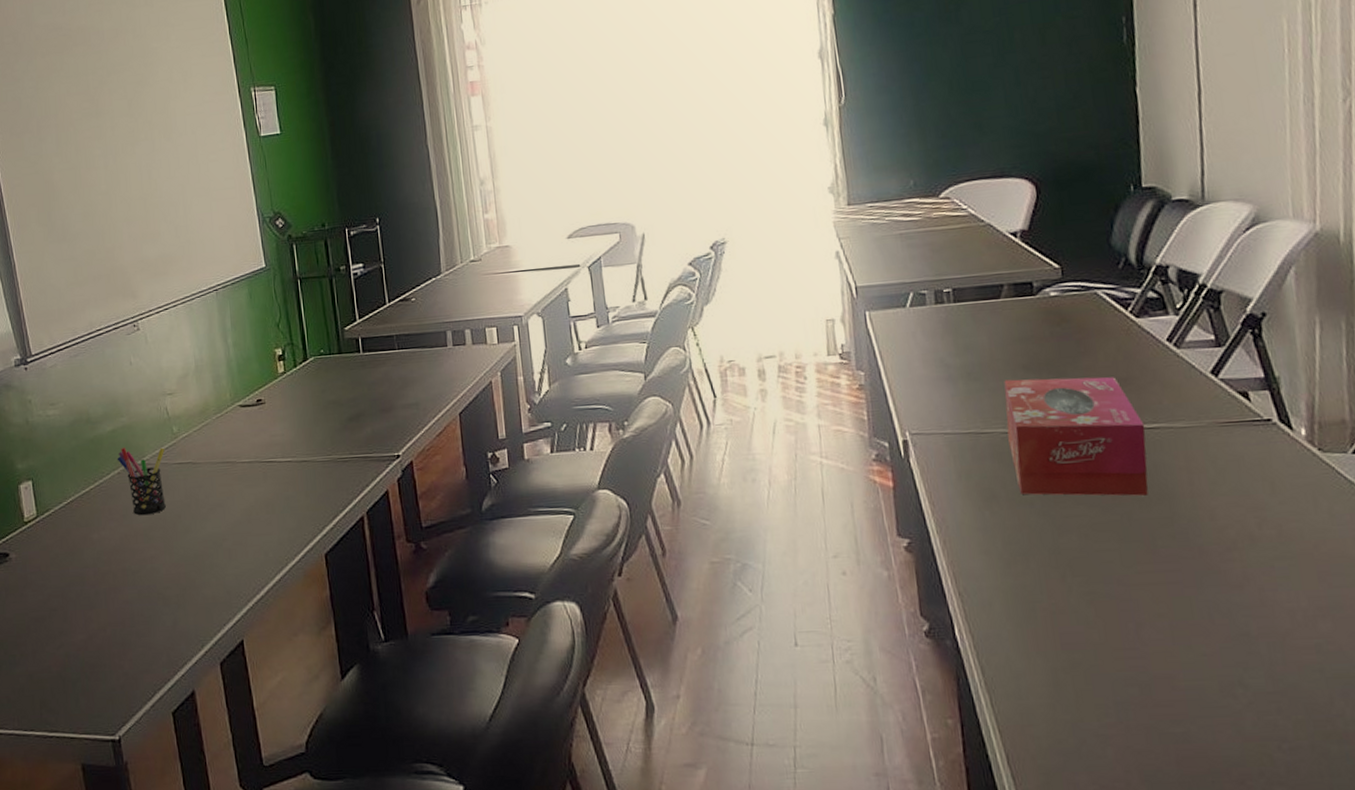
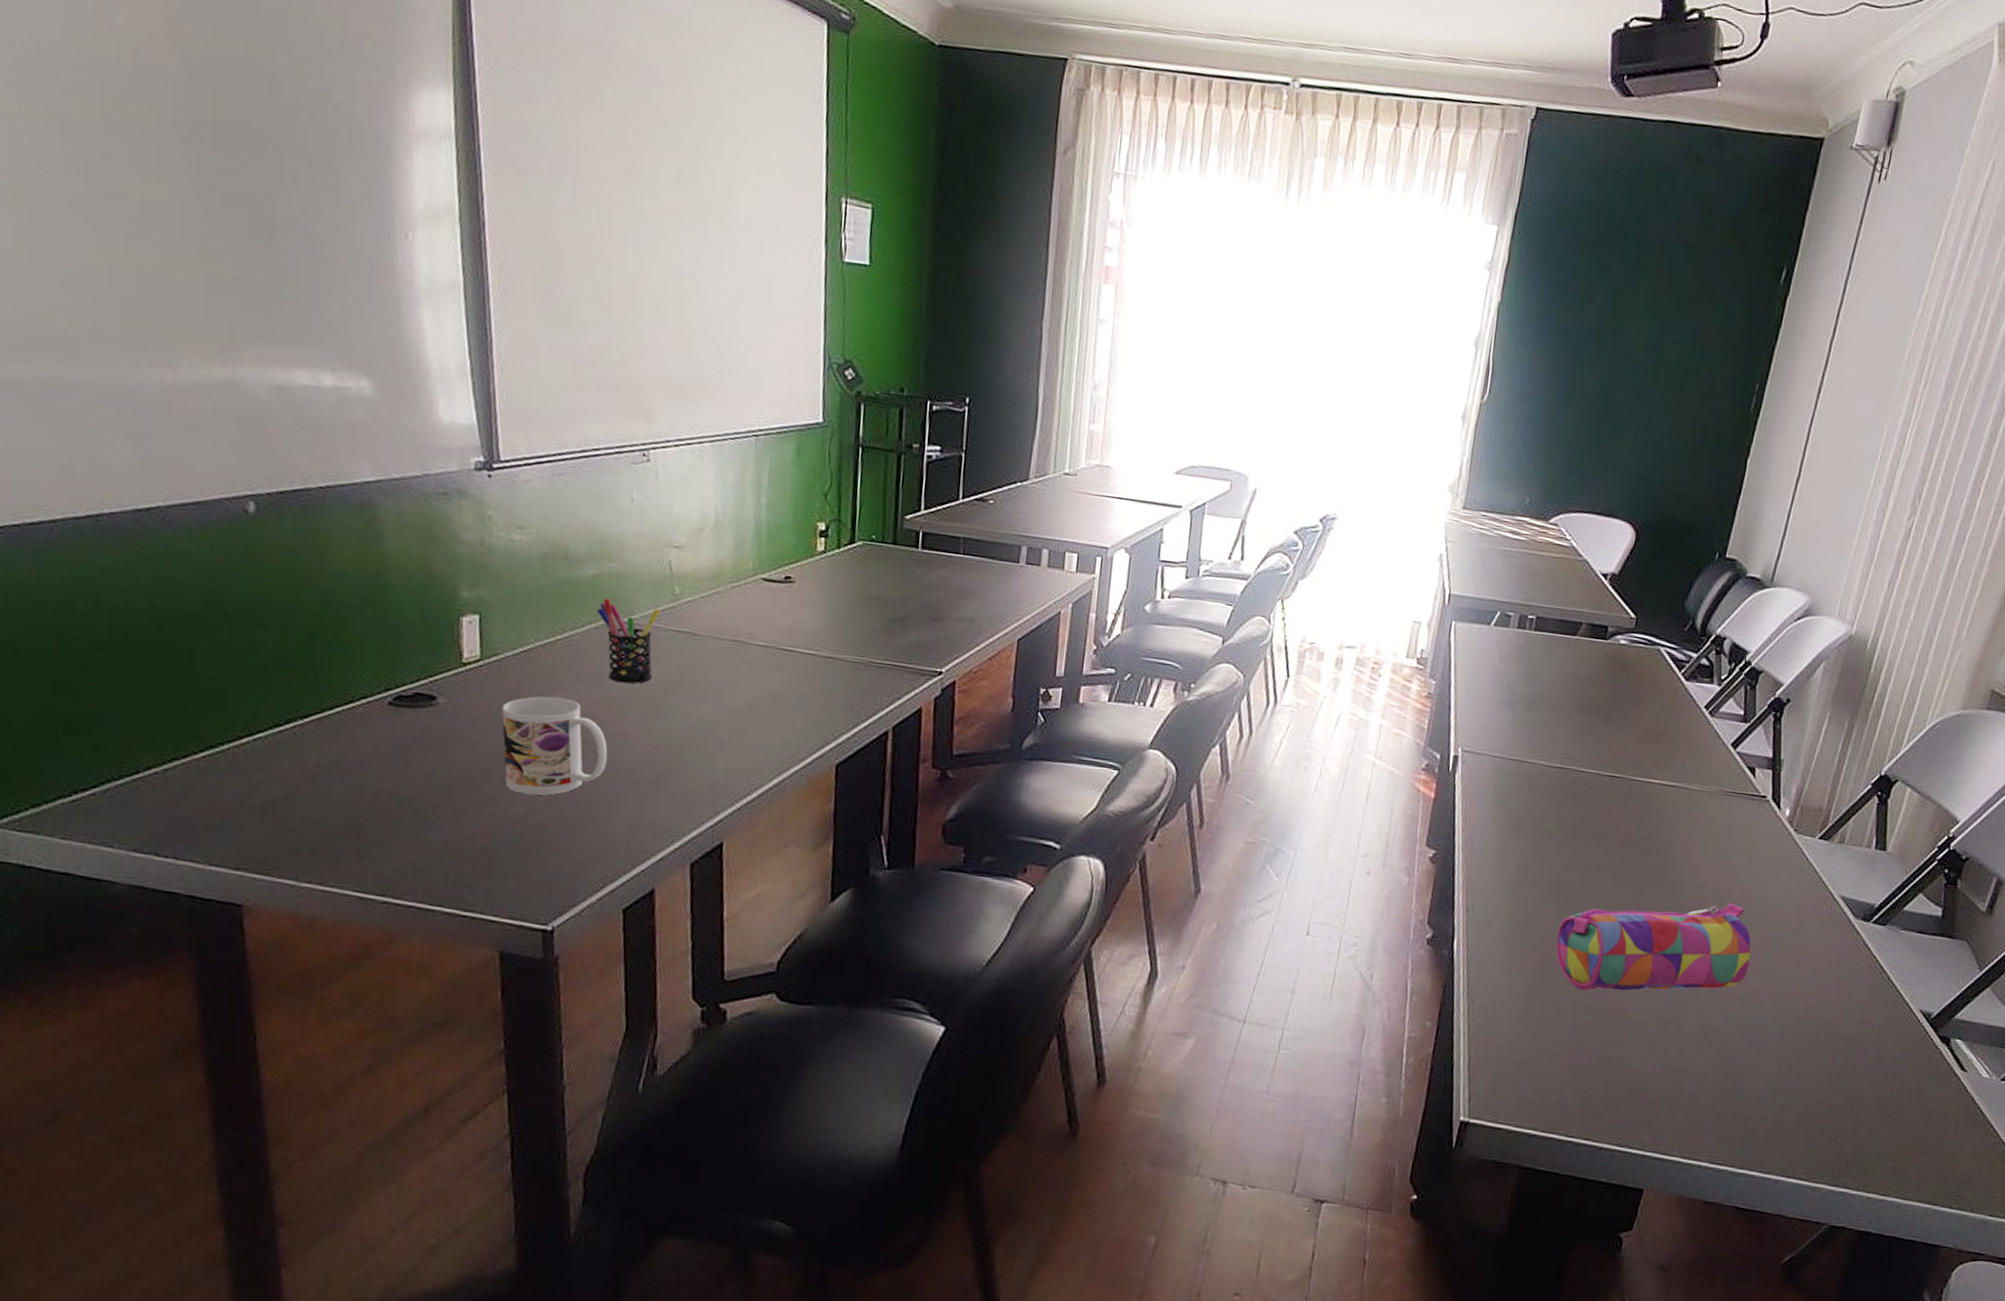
mug: none [57,536,142,624] -> present [501,696,608,795]
tissue box: present [1004,377,1148,496] -> none [1543,715,1665,846]
pencil case: none [1068,541,1313,663] -> present [1556,903,1751,991]

